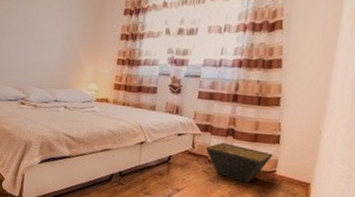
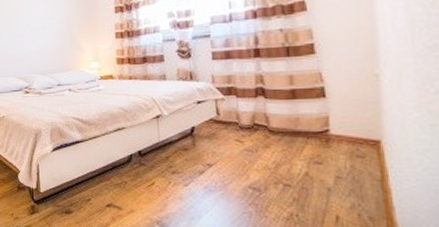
basket: present [206,143,274,183] -> none [234,105,321,148]

